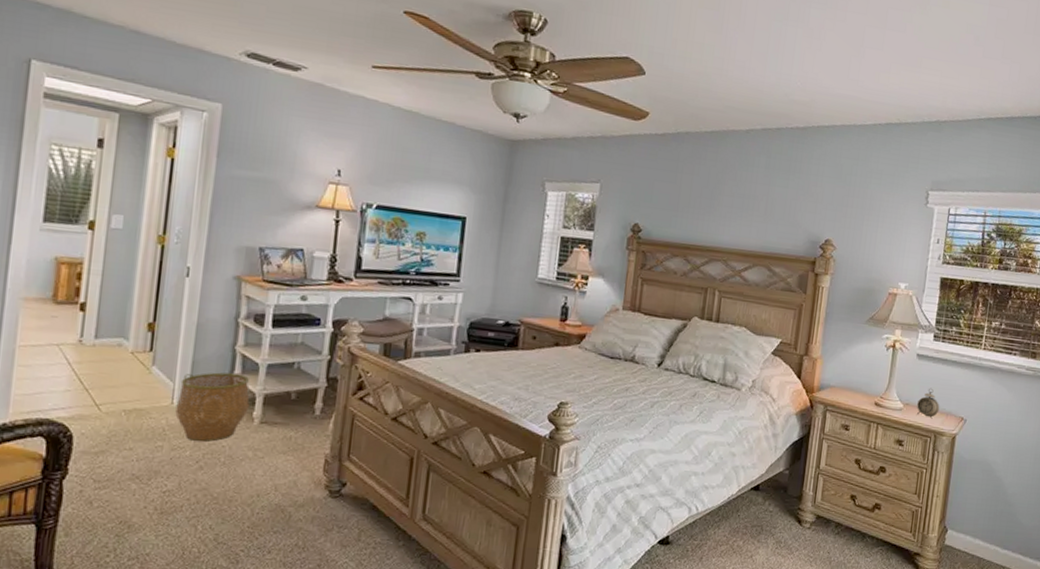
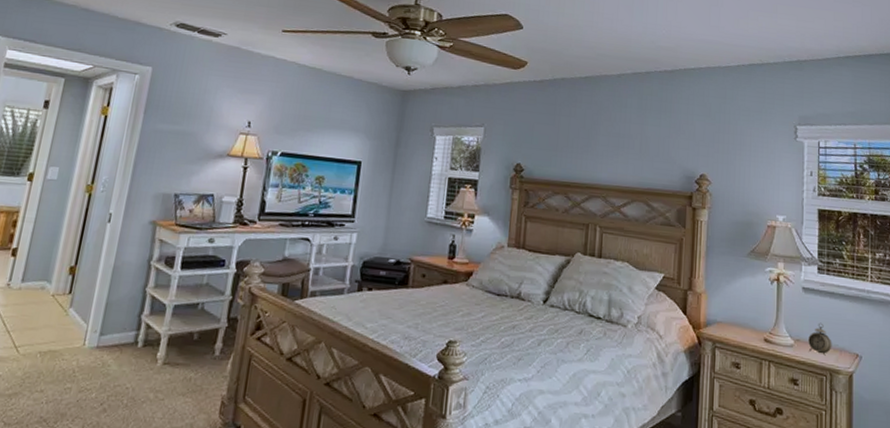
basket: present [175,372,250,442] -> none [86,313,156,383]

